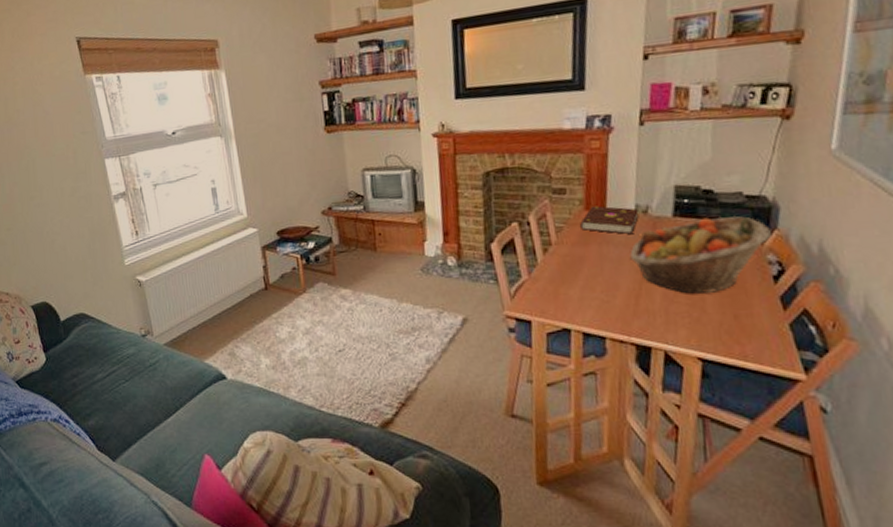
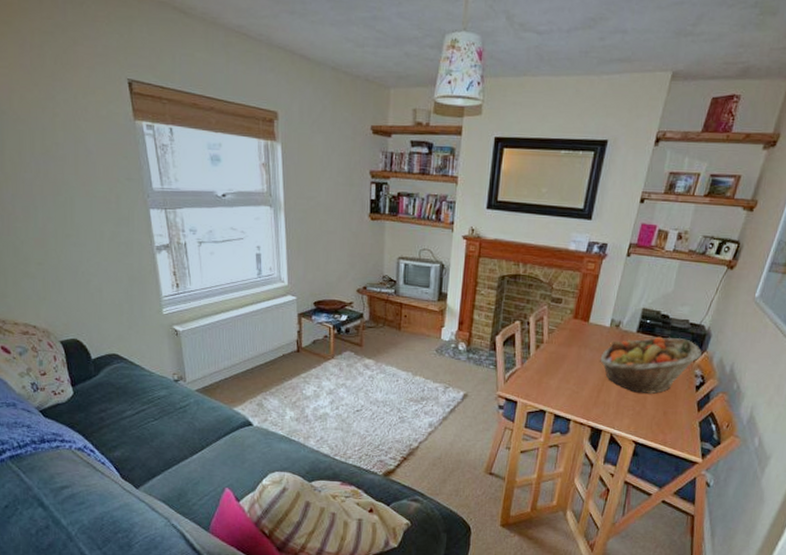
book: present [580,206,639,235] -> none [568,316,613,343]

